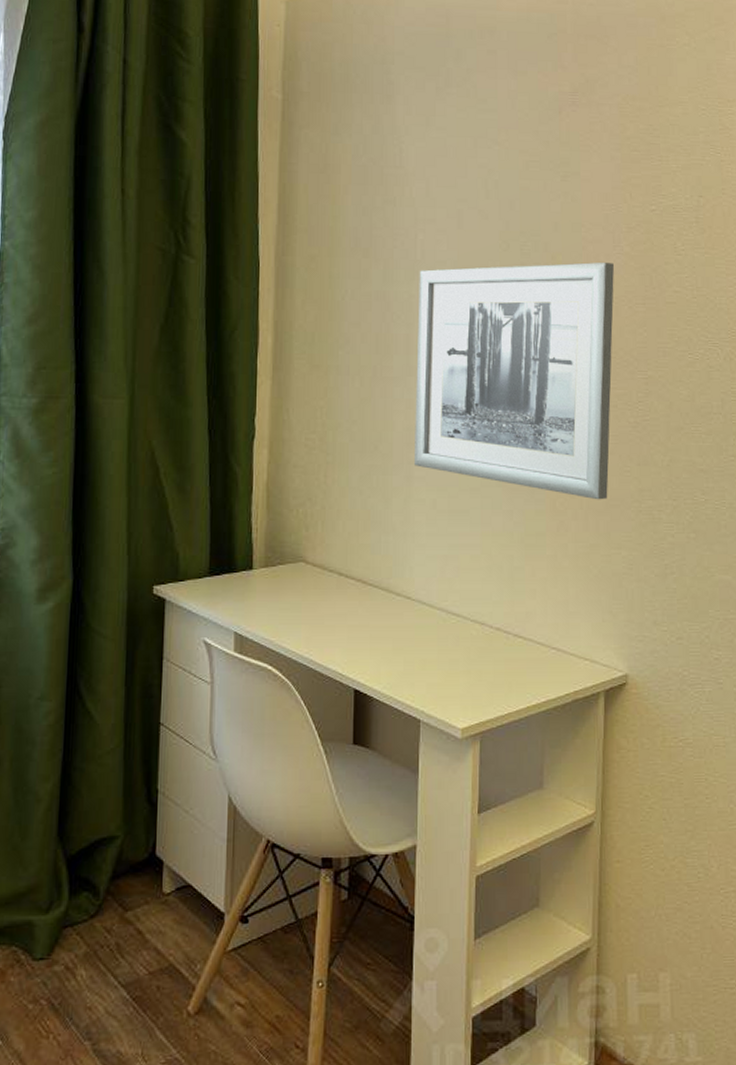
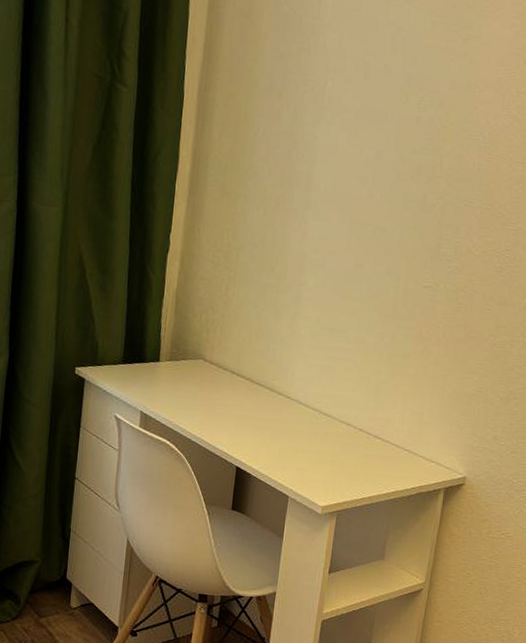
wall art: present [413,262,614,500] -> none [303,115,500,332]

